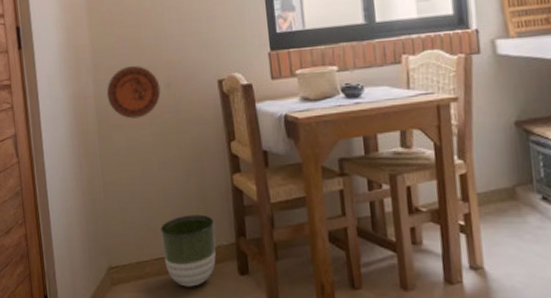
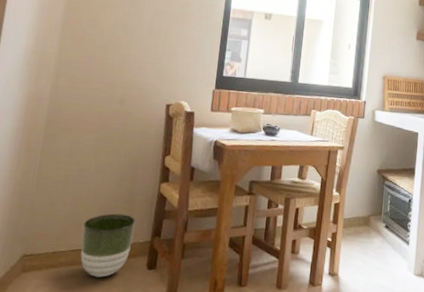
decorative plate: present [106,65,161,119] -> none [61,79,115,125]

